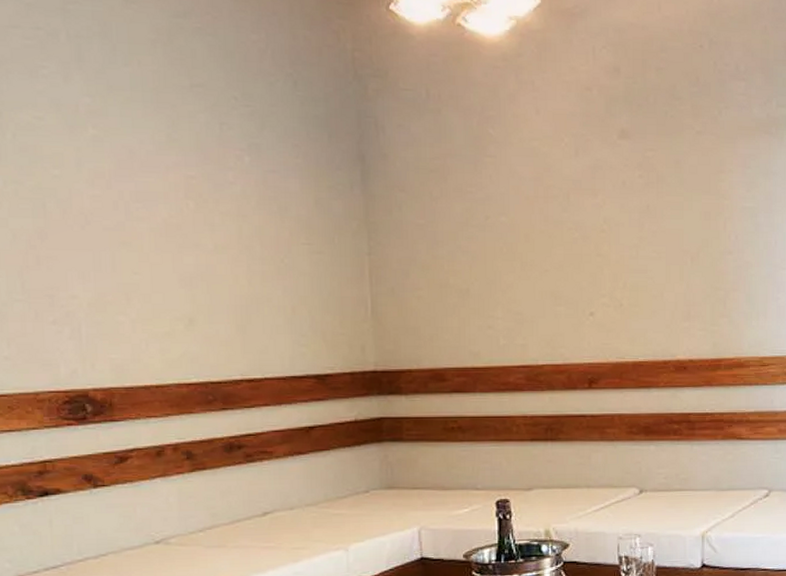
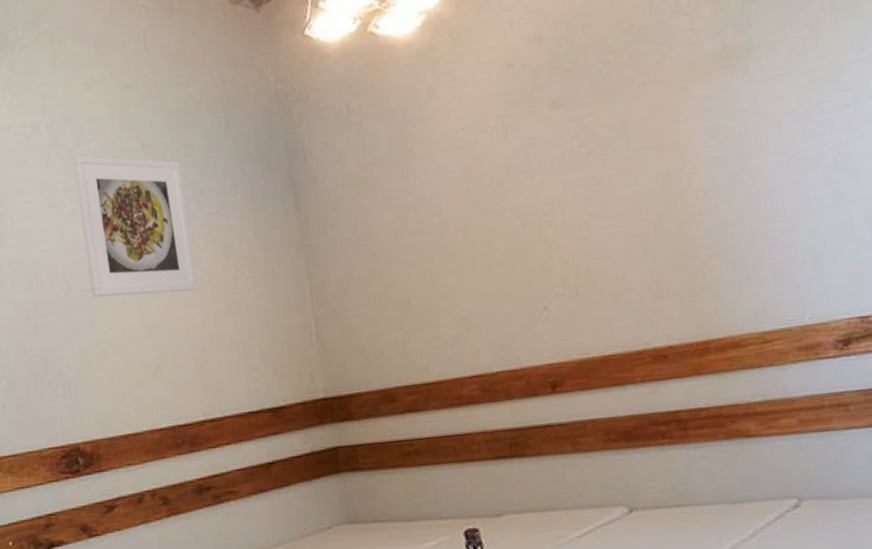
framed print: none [101,77,246,247] -> present [72,155,198,297]

